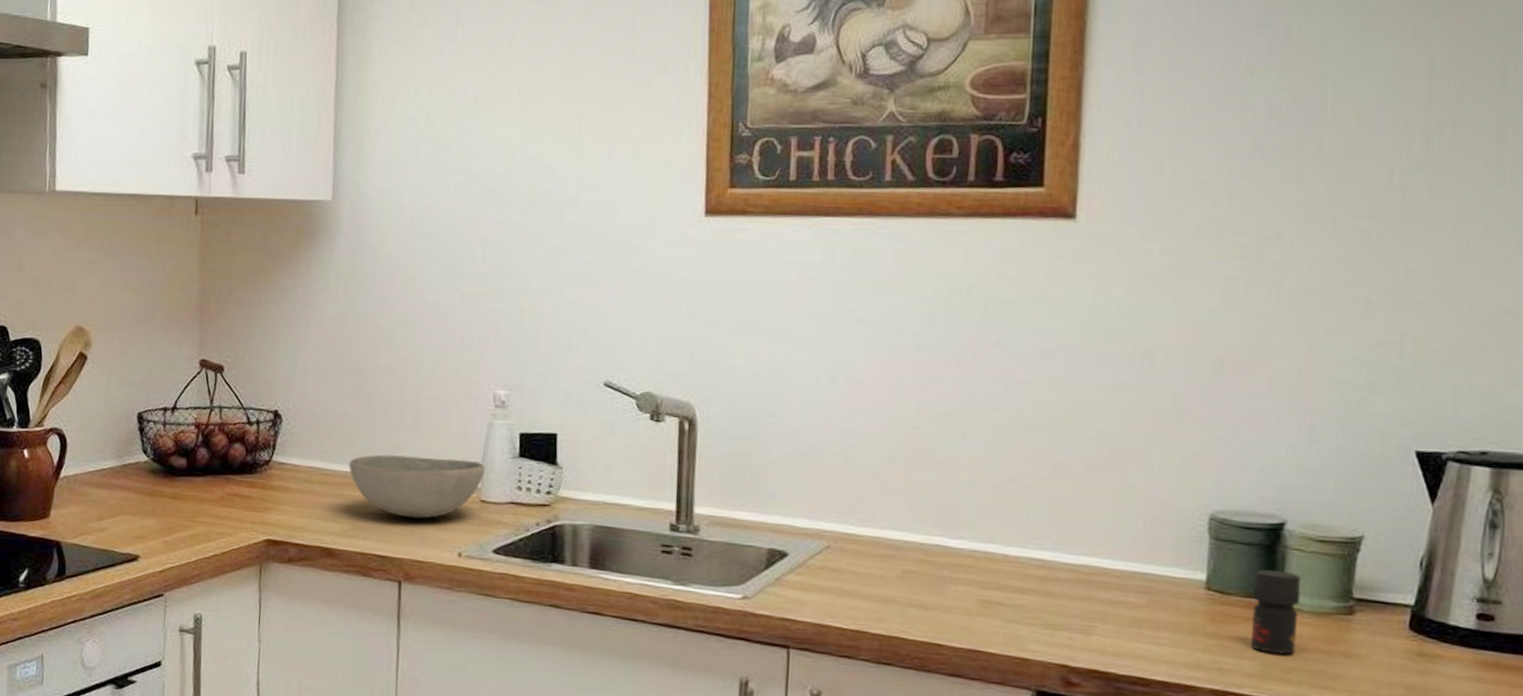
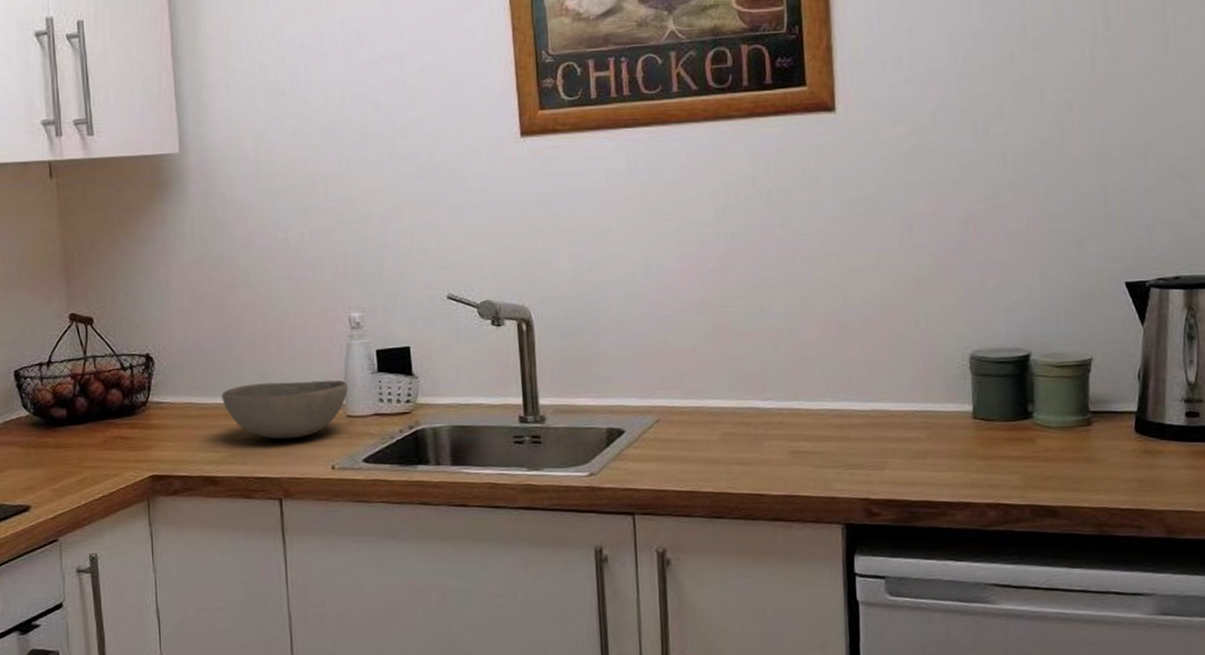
jar: present [1250,569,1302,655] -> none [1010,395,1049,467]

